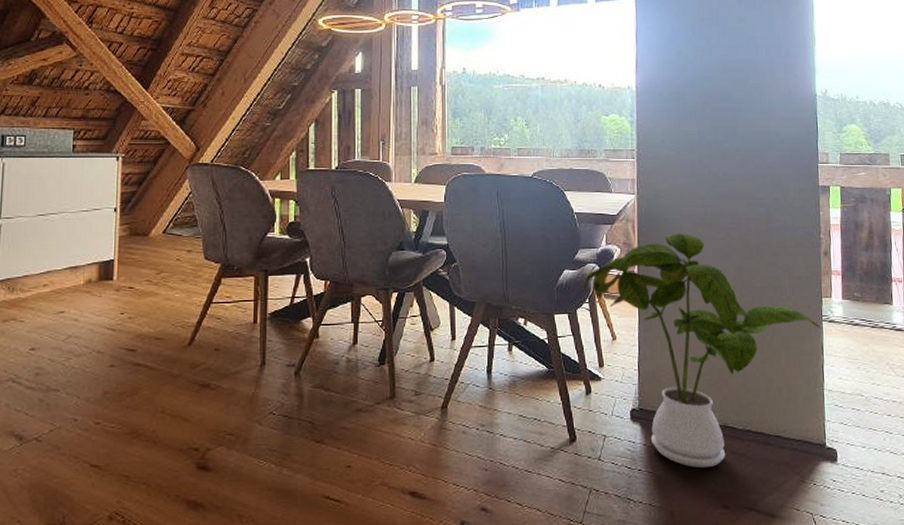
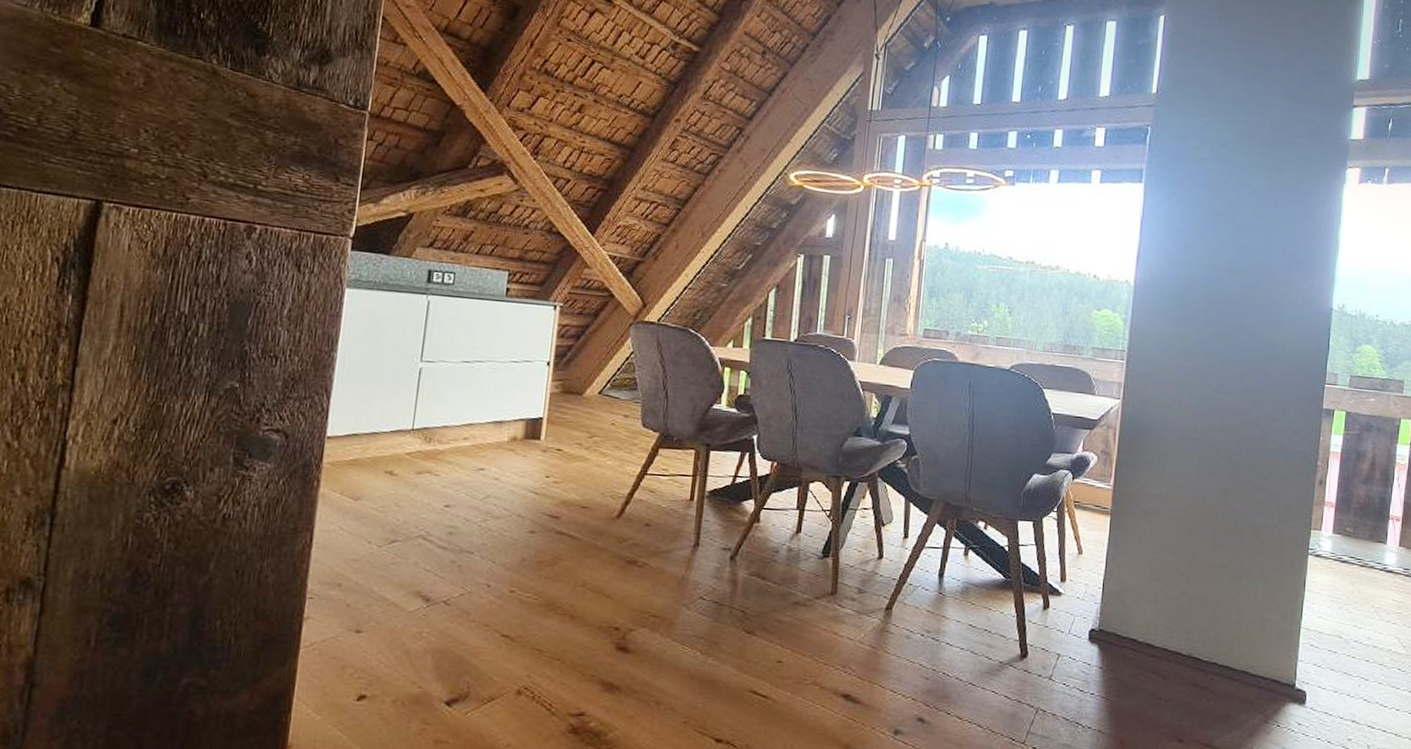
house plant: present [583,233,821,468] -> none [1052,445,1306,699]

